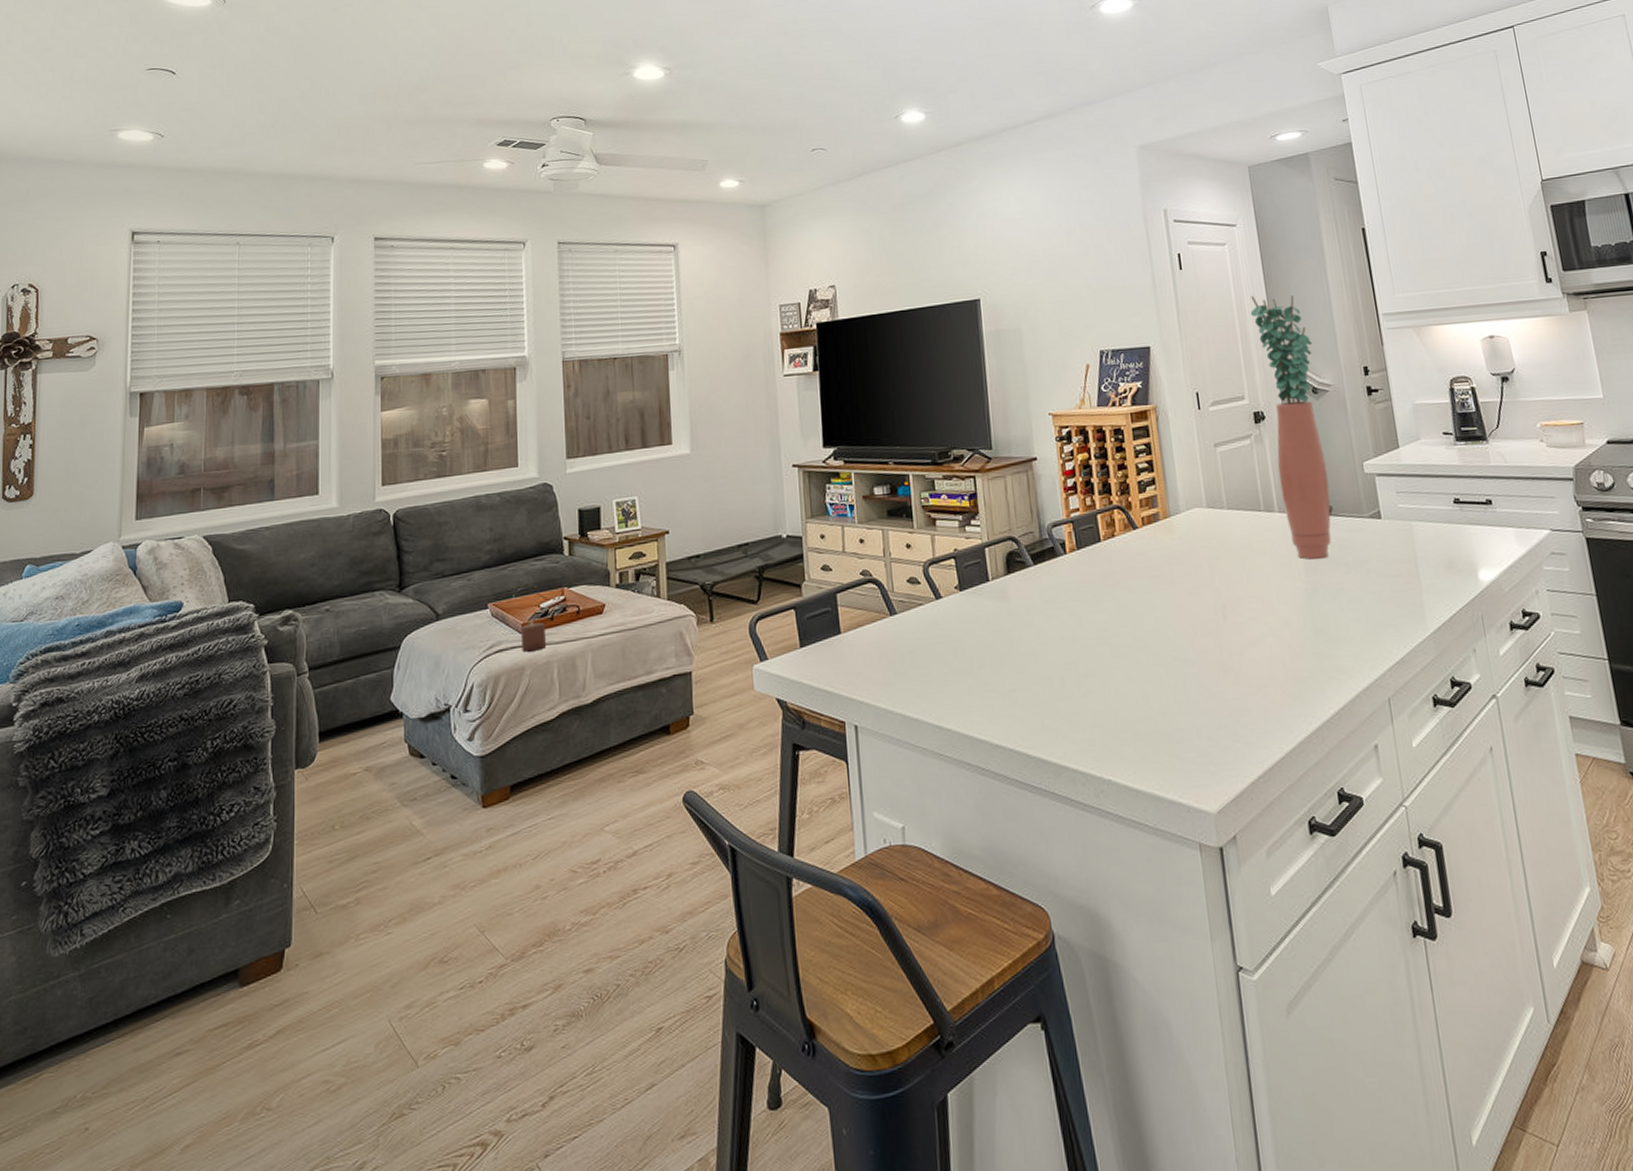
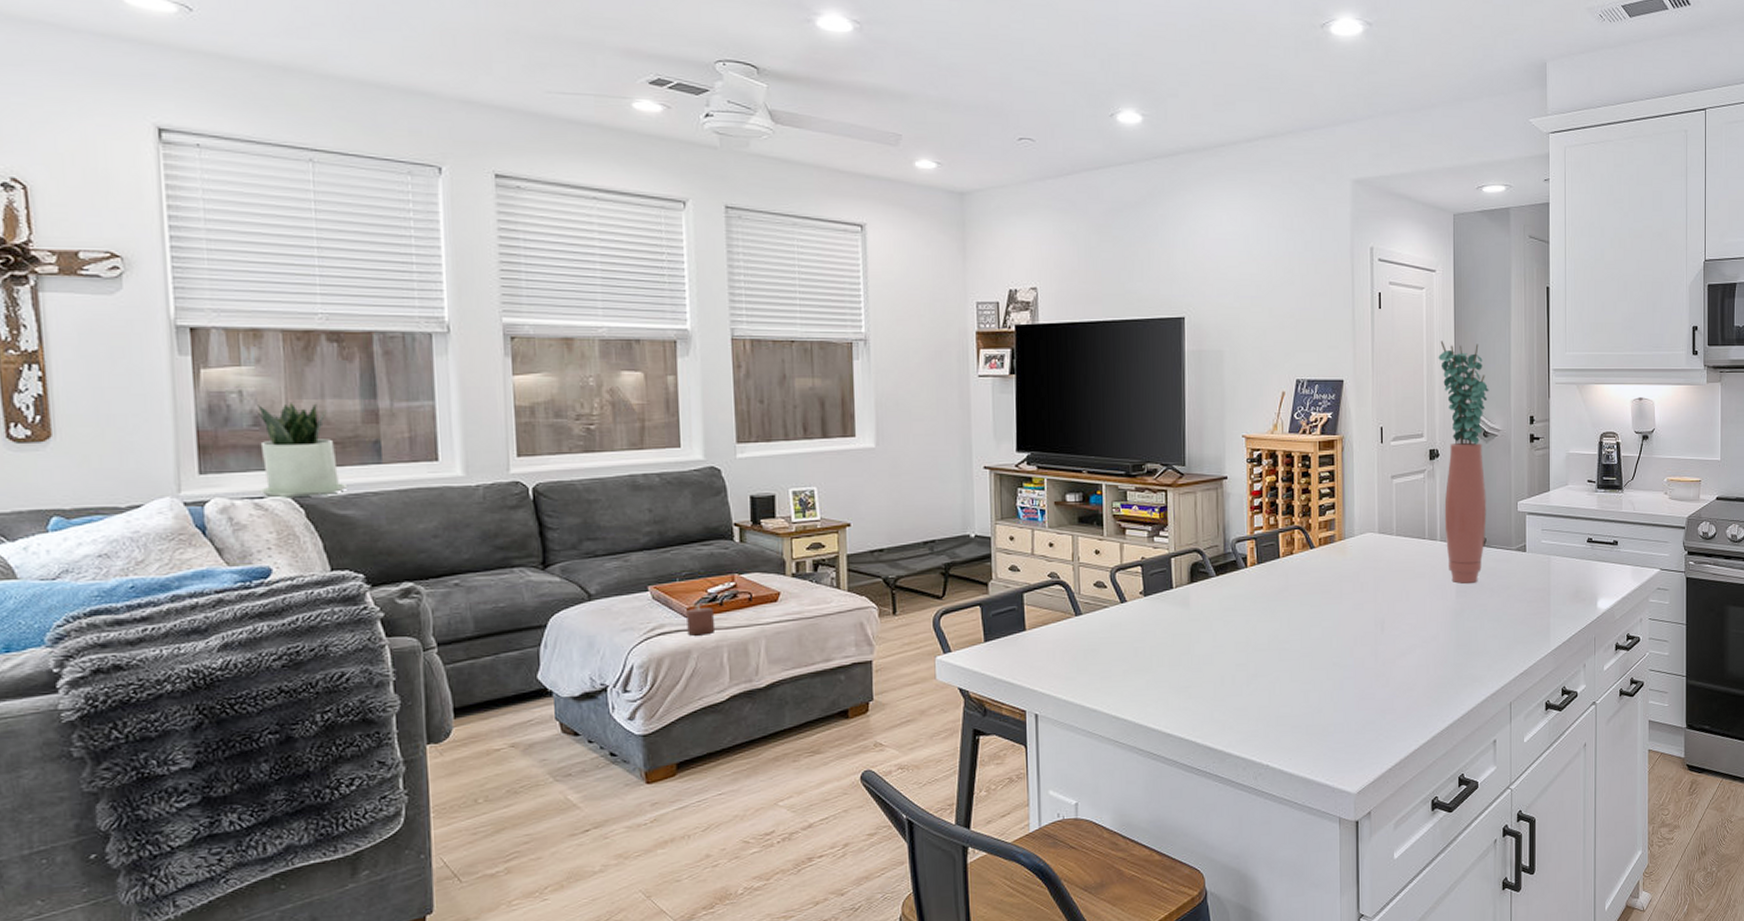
planter: none [179,450,246,537] -> present [257,403,347,497]

